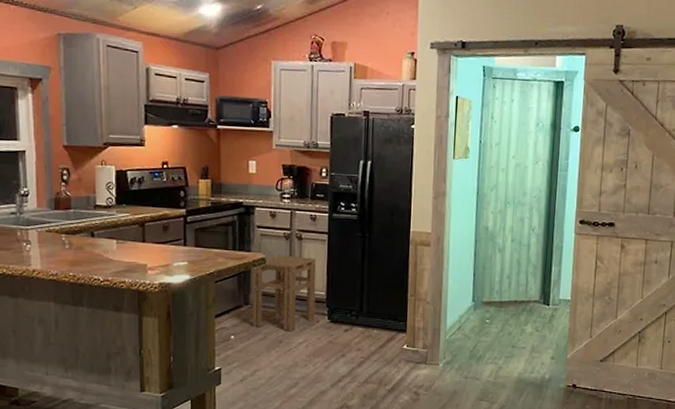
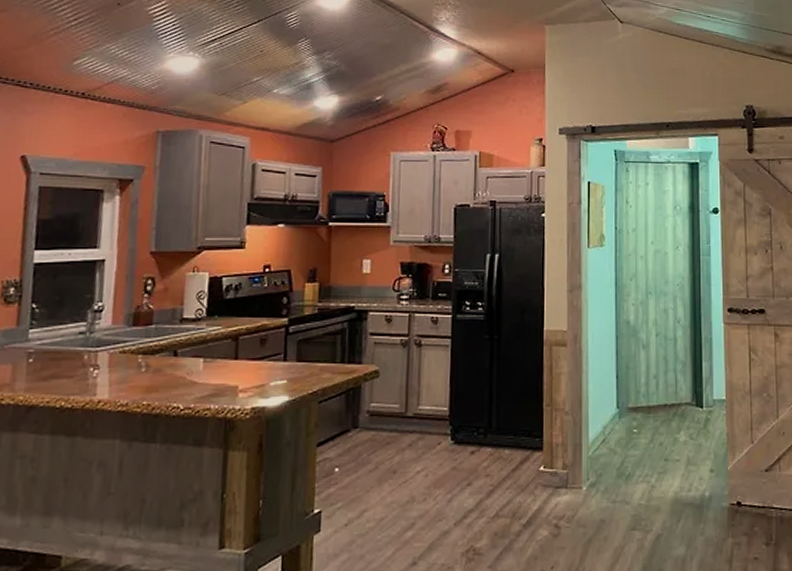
stool: present [252,255,317,331] -> none [361,365,438,458]

